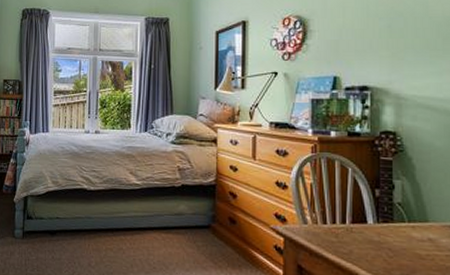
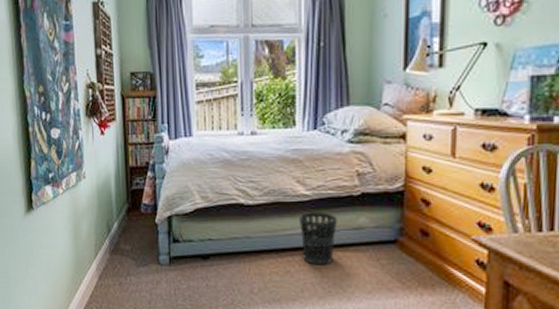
wastebasket: none [131,198,162,245] -> present [299,212,337,266]

